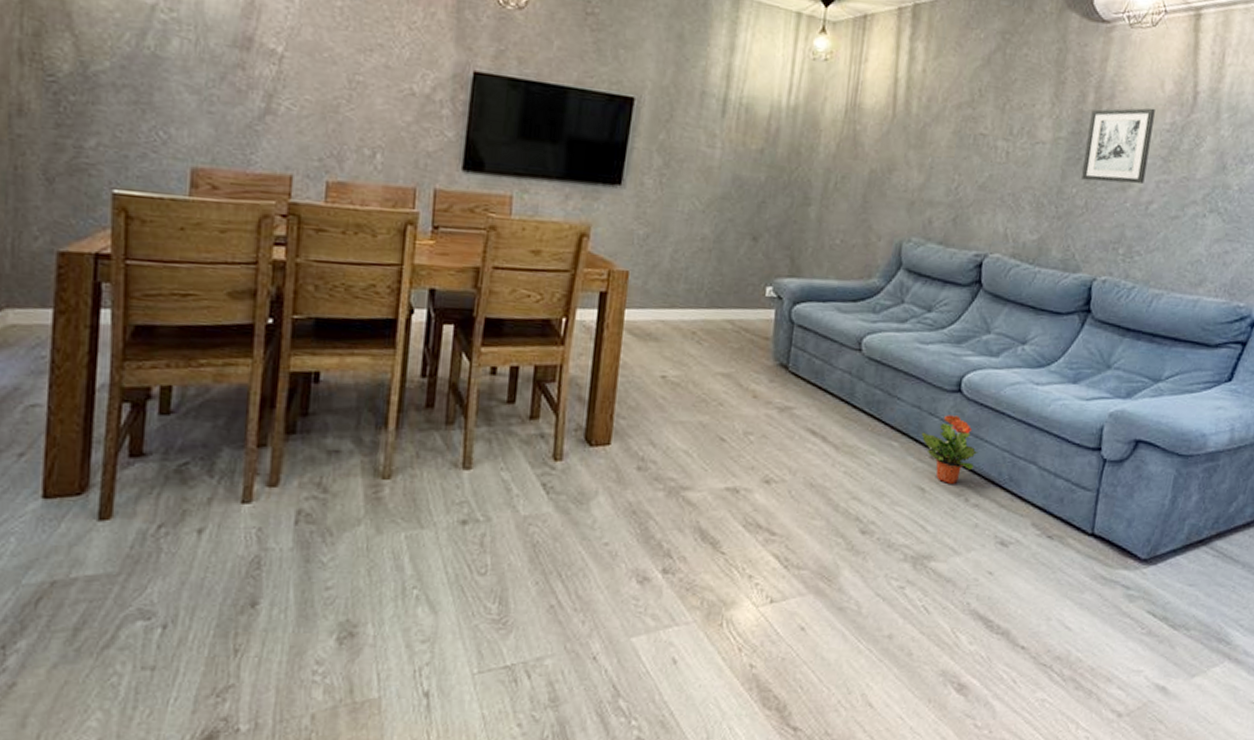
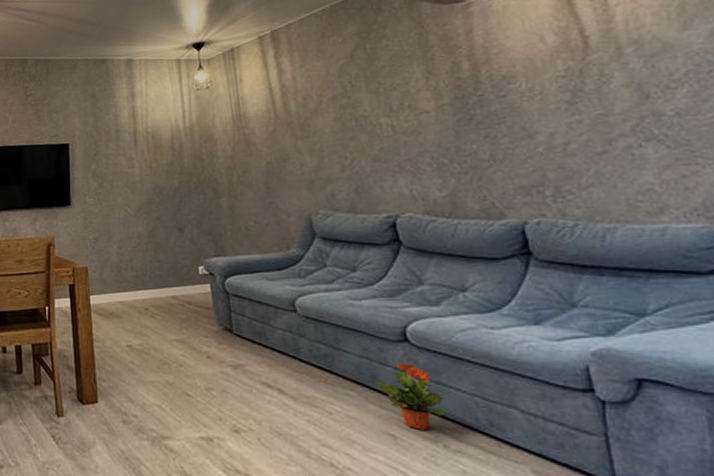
wall art: present [1081,108,1155,184] -> none [470,60,553,136]

